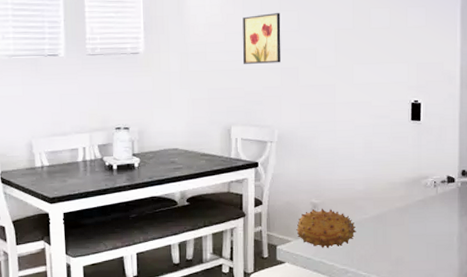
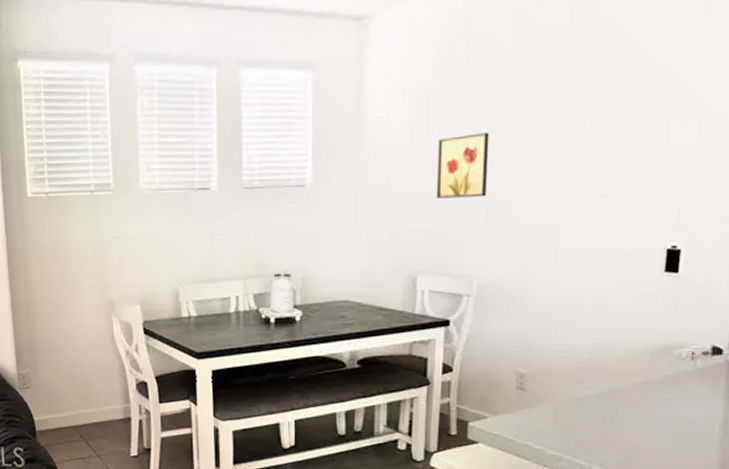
fruit: present [296,208,357,248] -> none [495,379,577,429]

